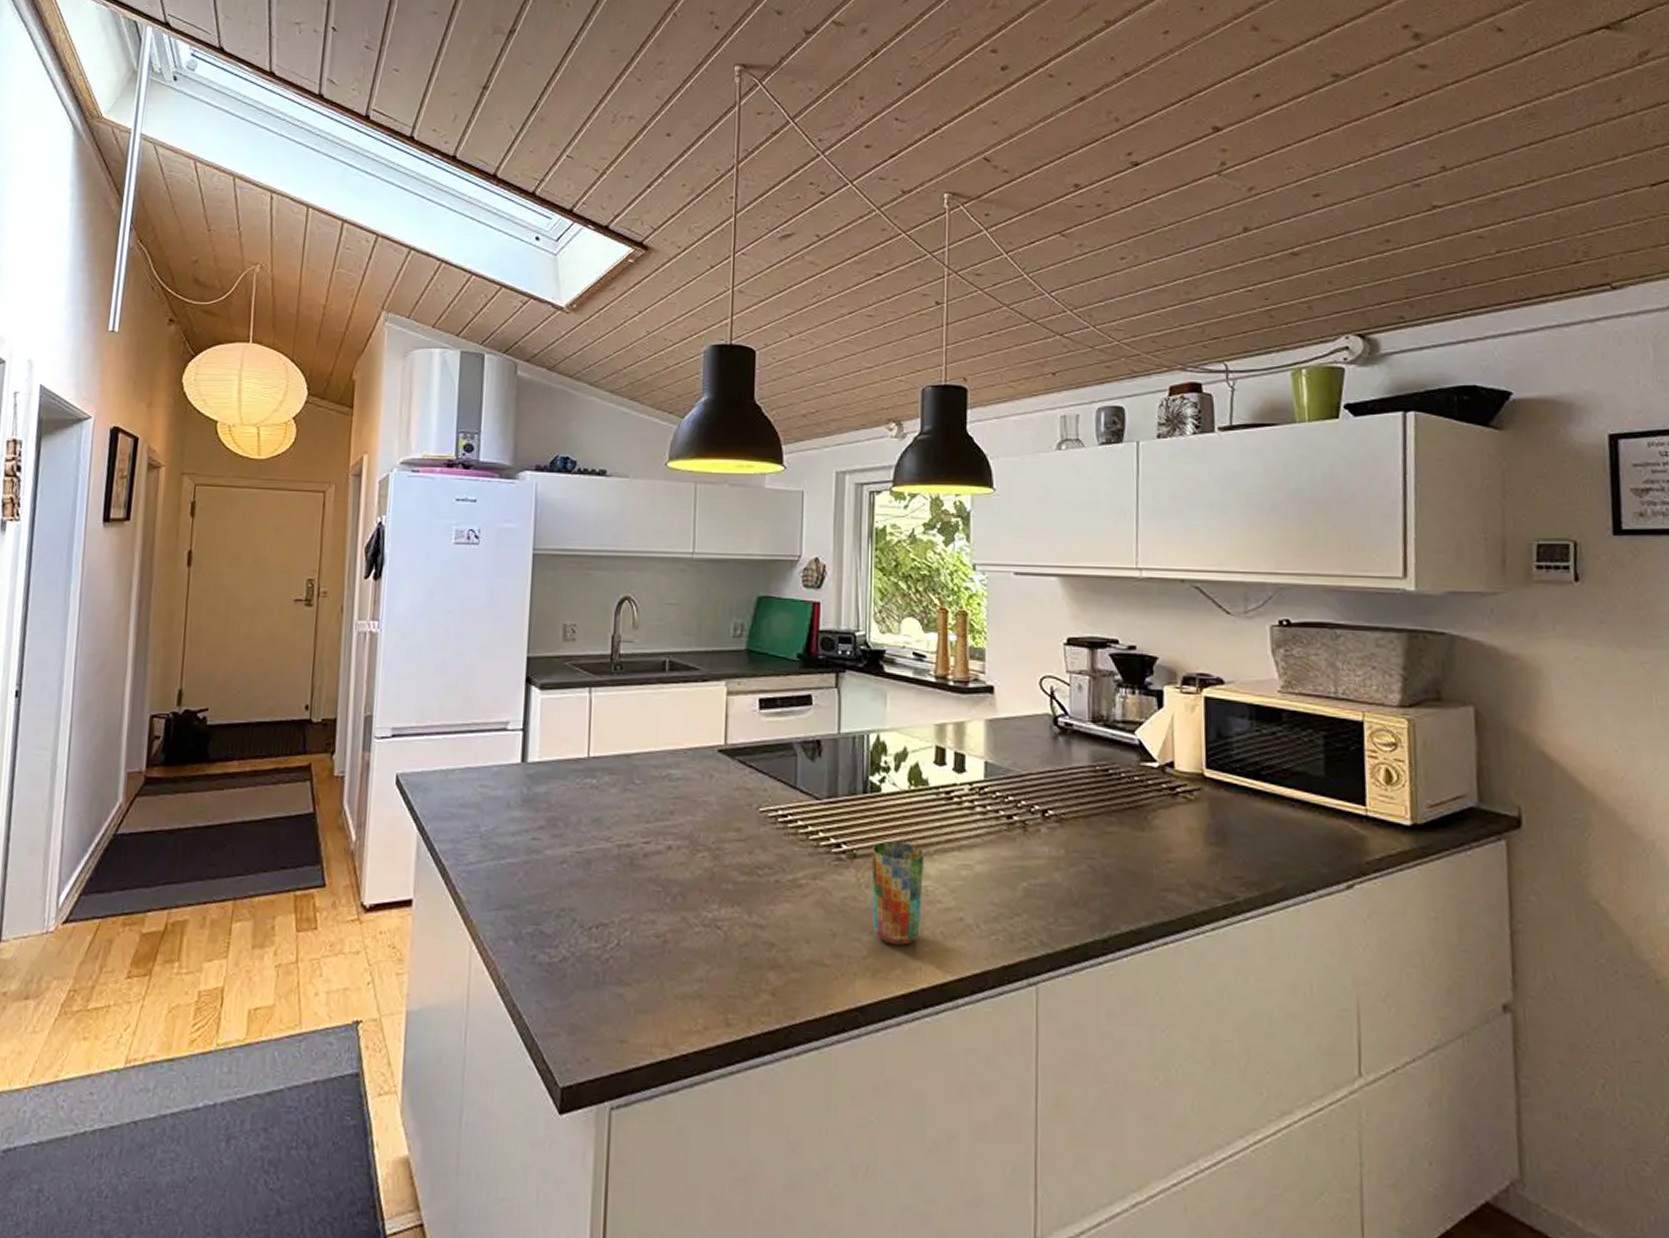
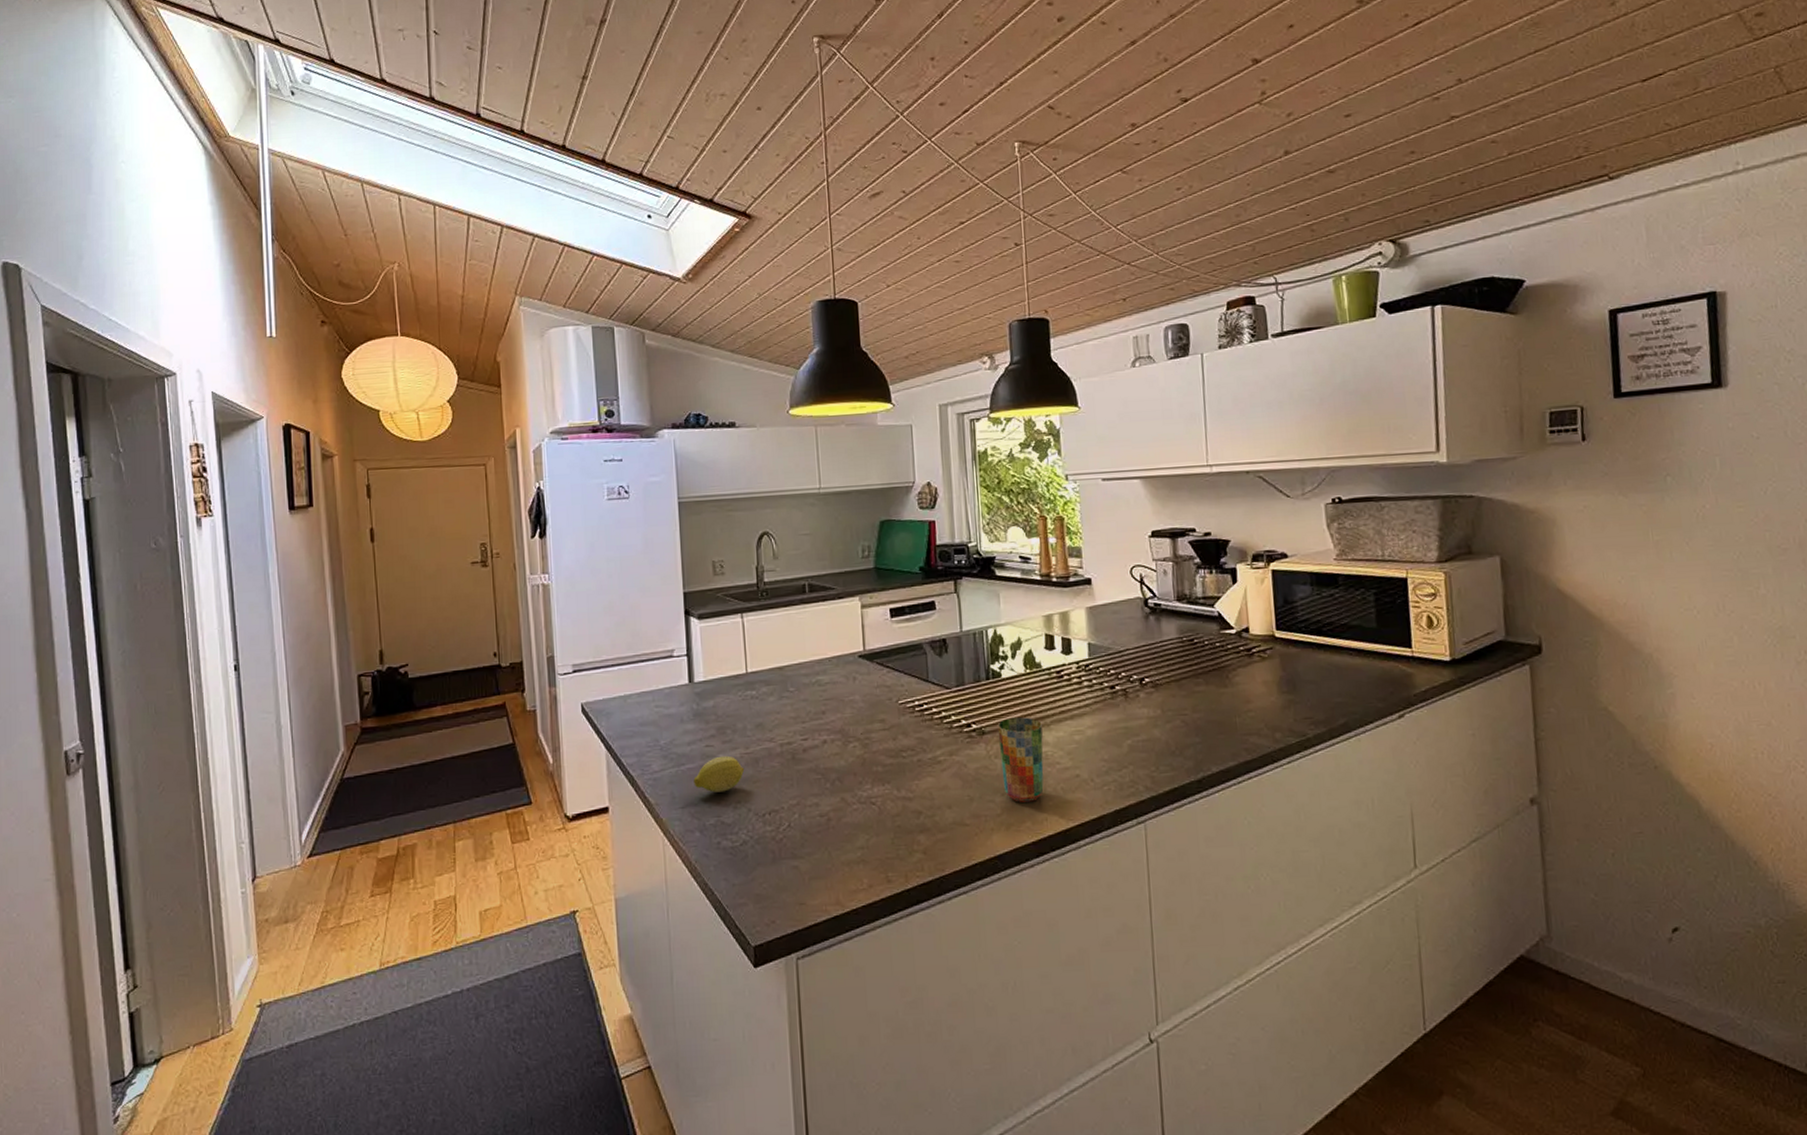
fruit: none [513,852,574,896] -> present [693,755,745,793]

